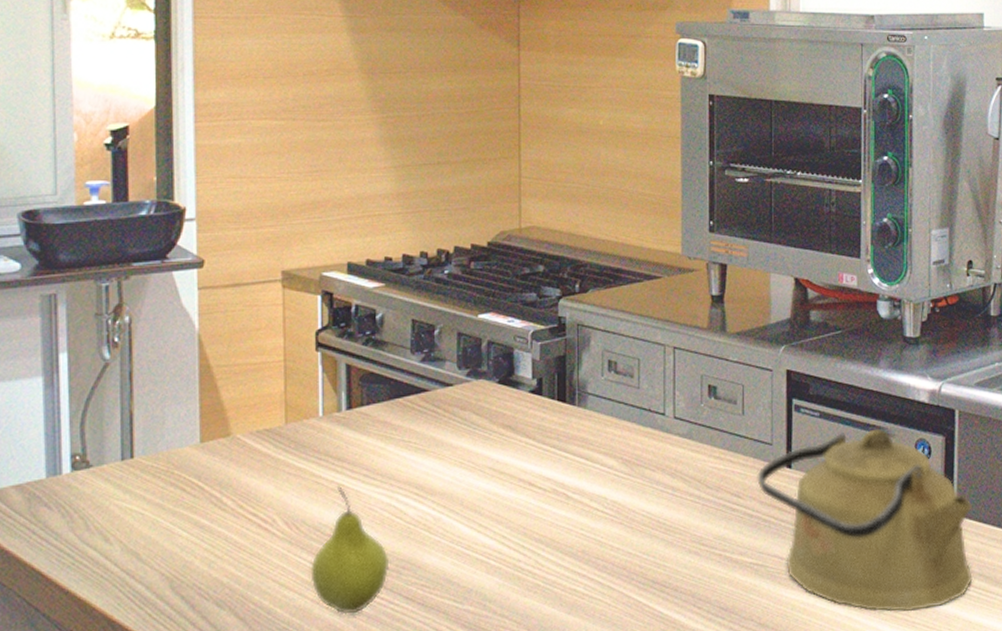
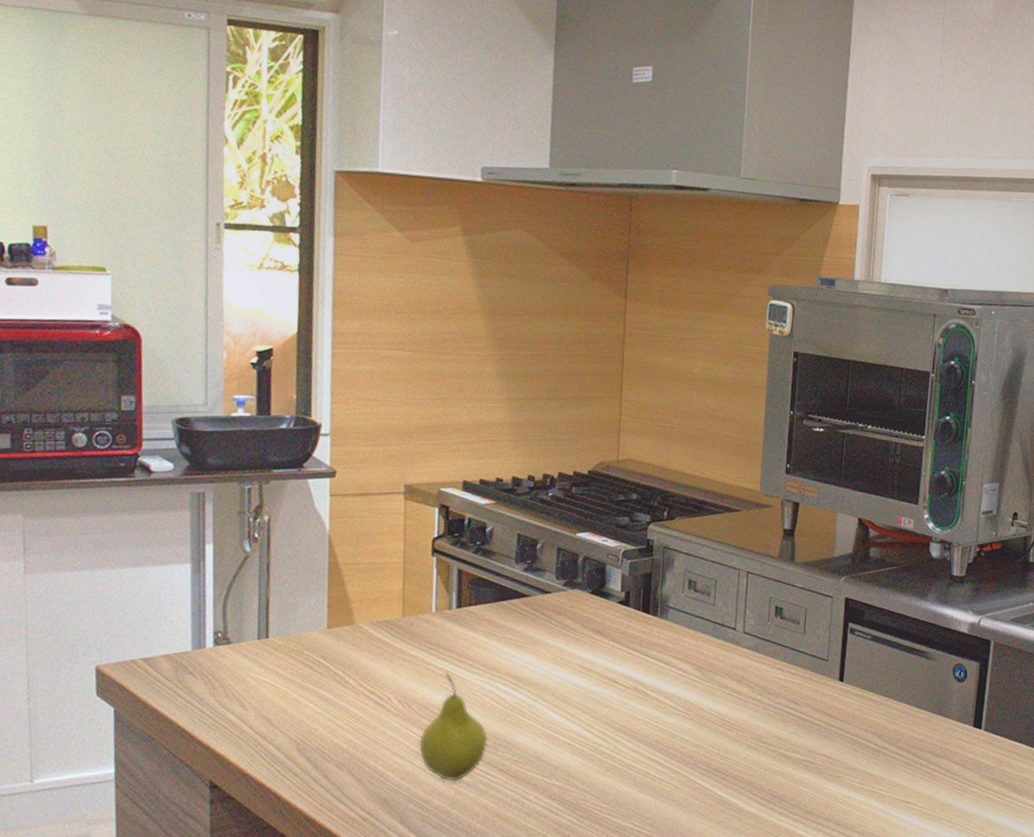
kettle: present [757,428,974,613] -> none [812,653,1000,809]

